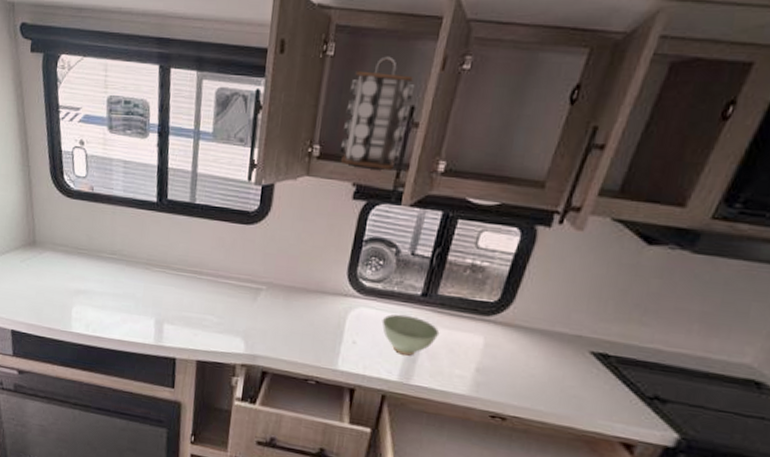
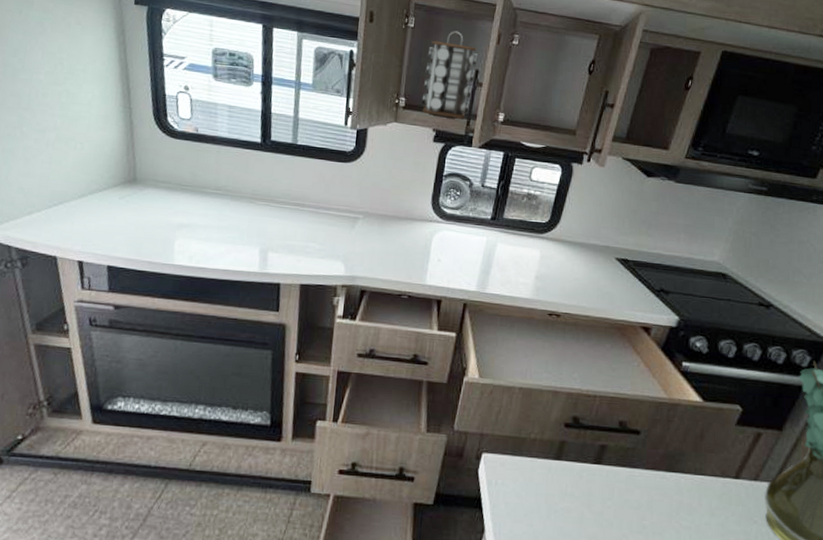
bowl: present [382,314,440,356] -> none [461,235,507,269]

